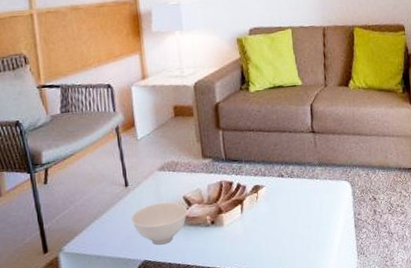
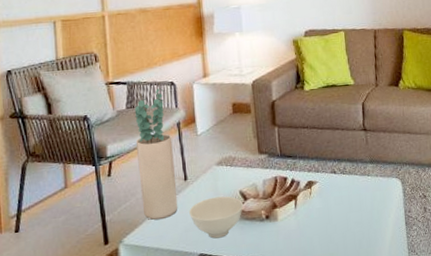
vase: none [69,84,120,228] -> present [134,81,178,220]

